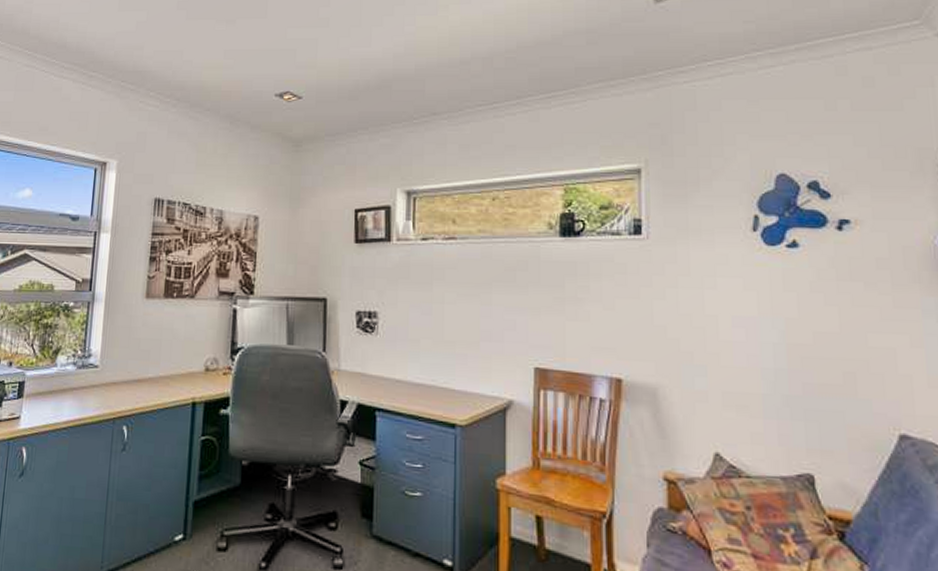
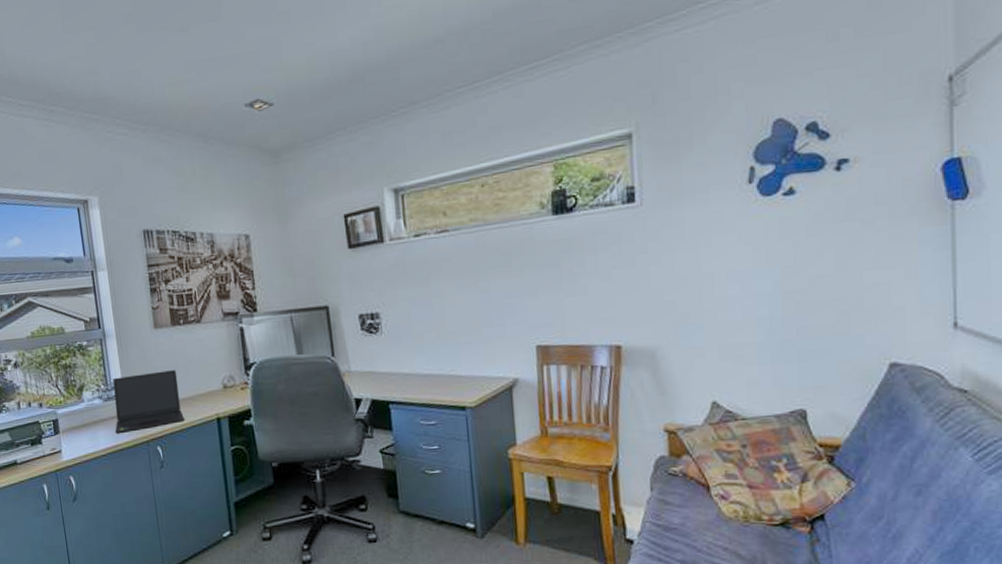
laptop: none [82,344,160,407] -> present [112,370,184,434]

